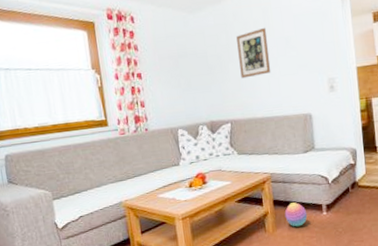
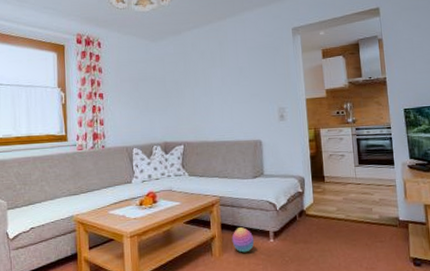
wall art: present [236,27,271,79] -> none [194,58,225,104]

